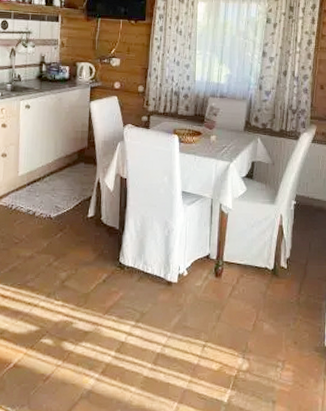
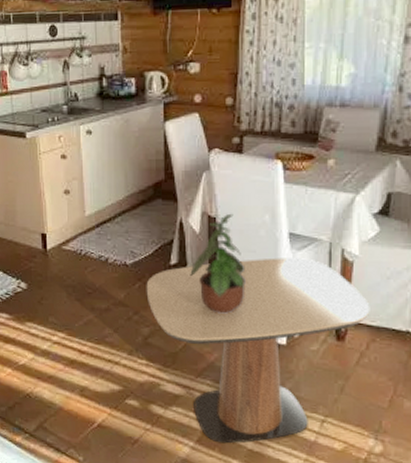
side table: none [66,211,240,373] -> present [146,258,370,444]
potted plant: none [103,175,149,258] -> present [190,213,247,314]

